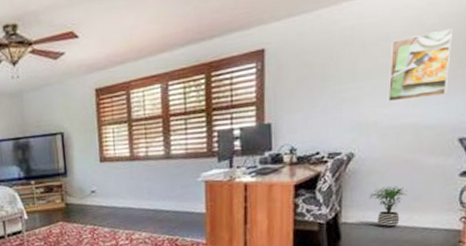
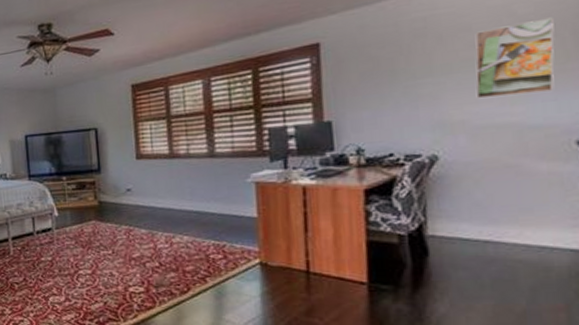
potted plant: present [369,185,408,228] -> none [462,194,514,245]

